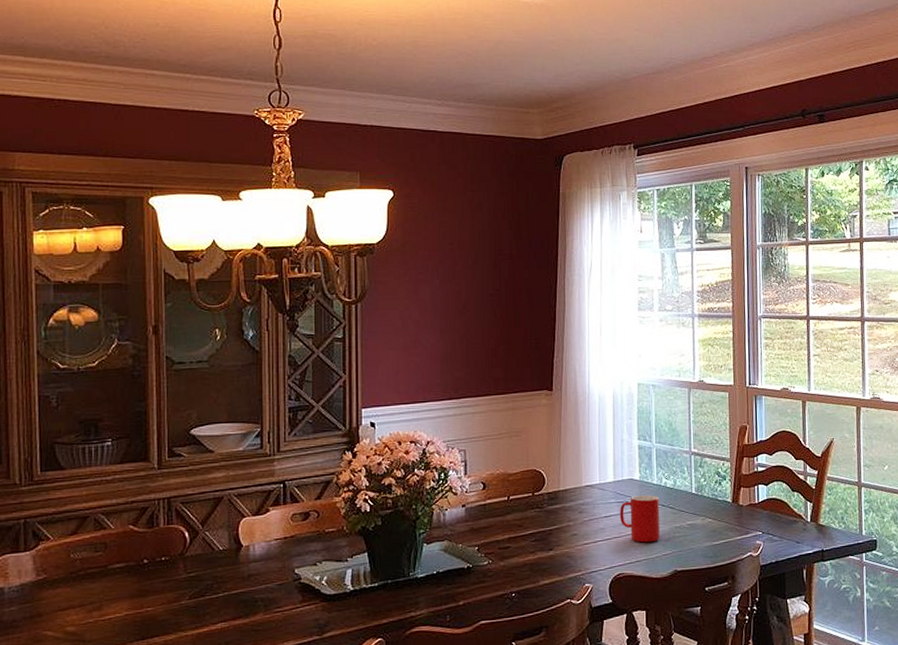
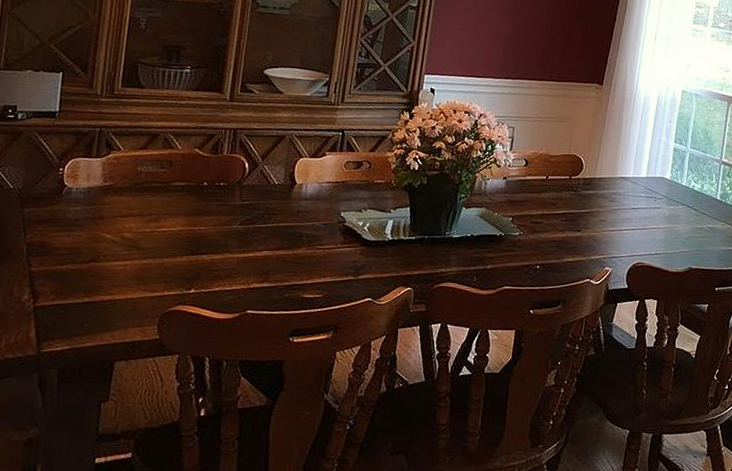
cup: present [619,495,660,543] -> none [646,193,686,239]

